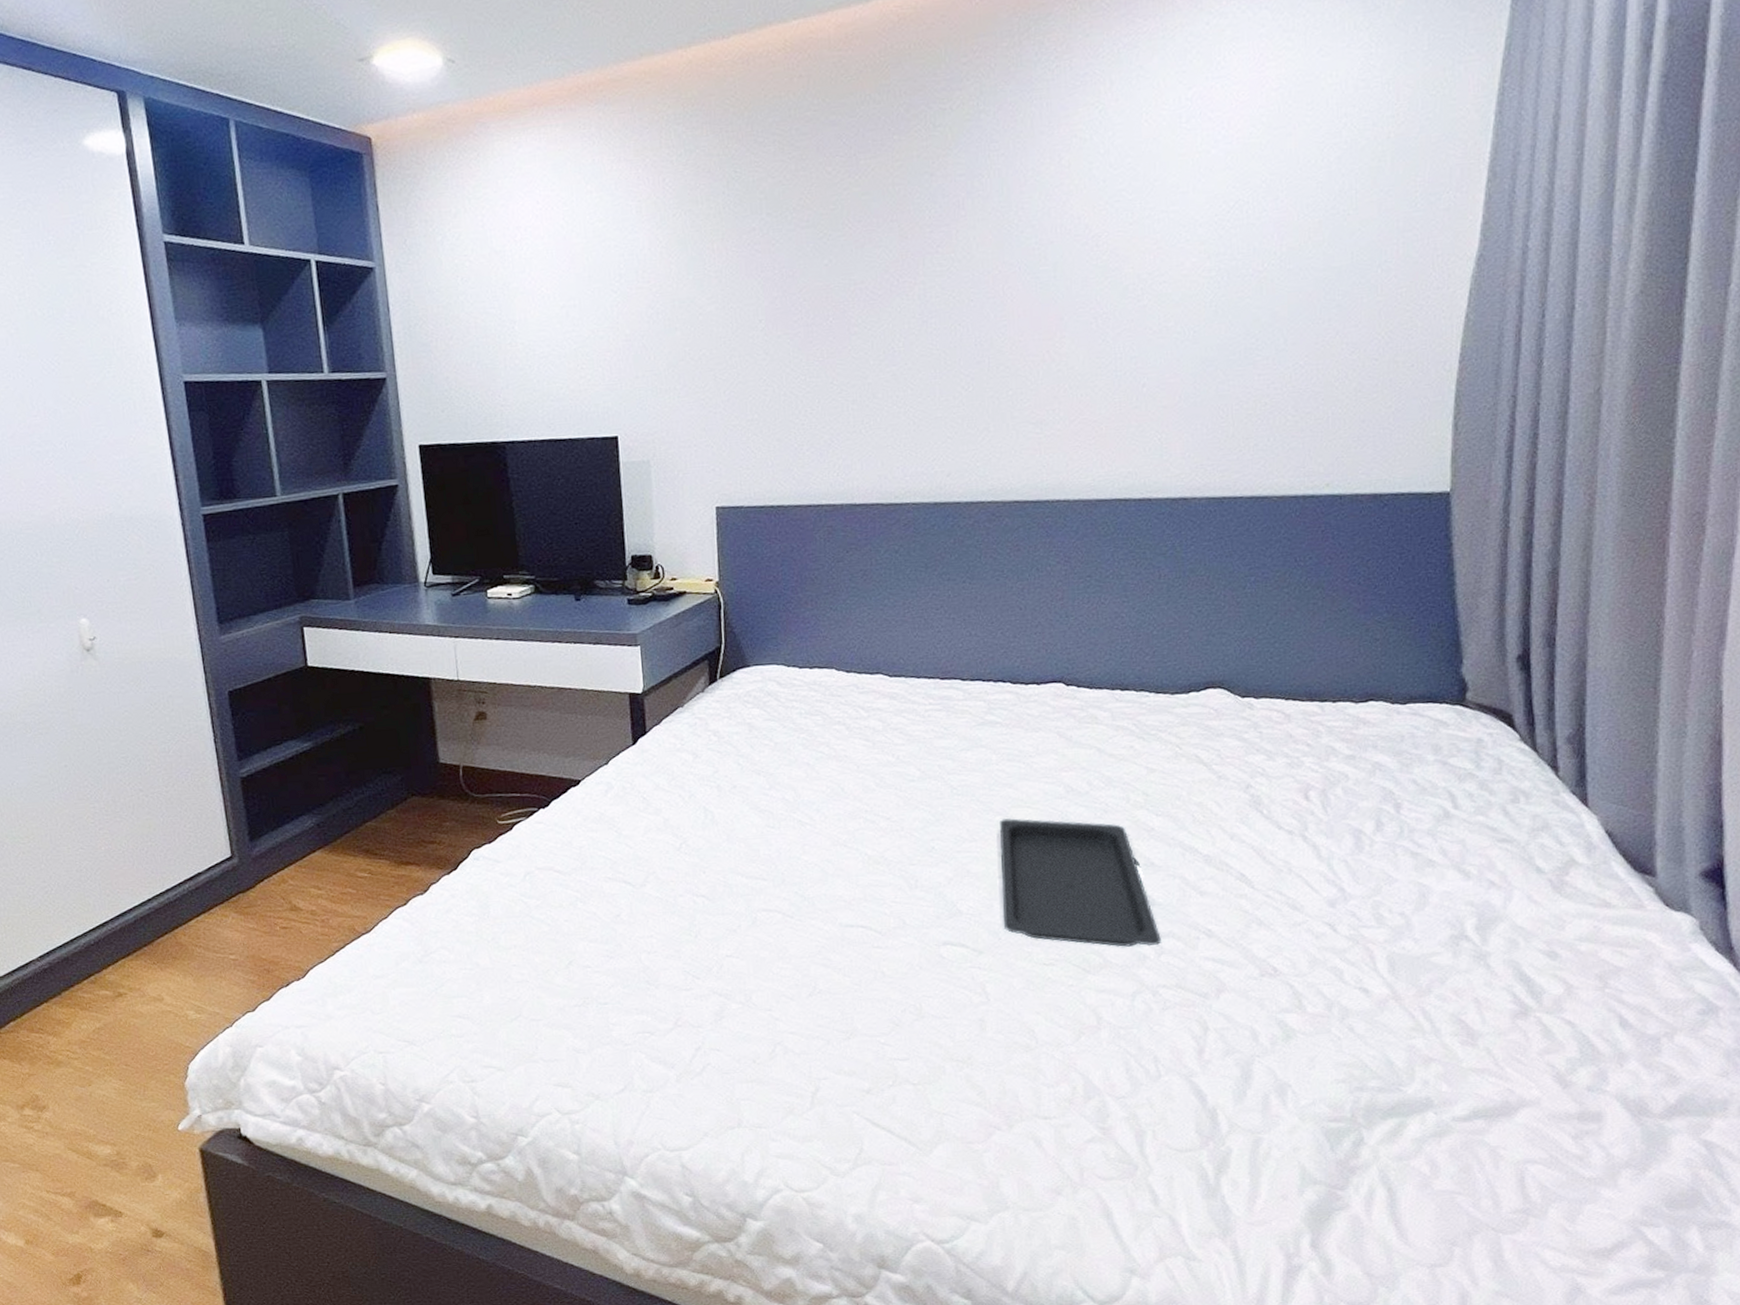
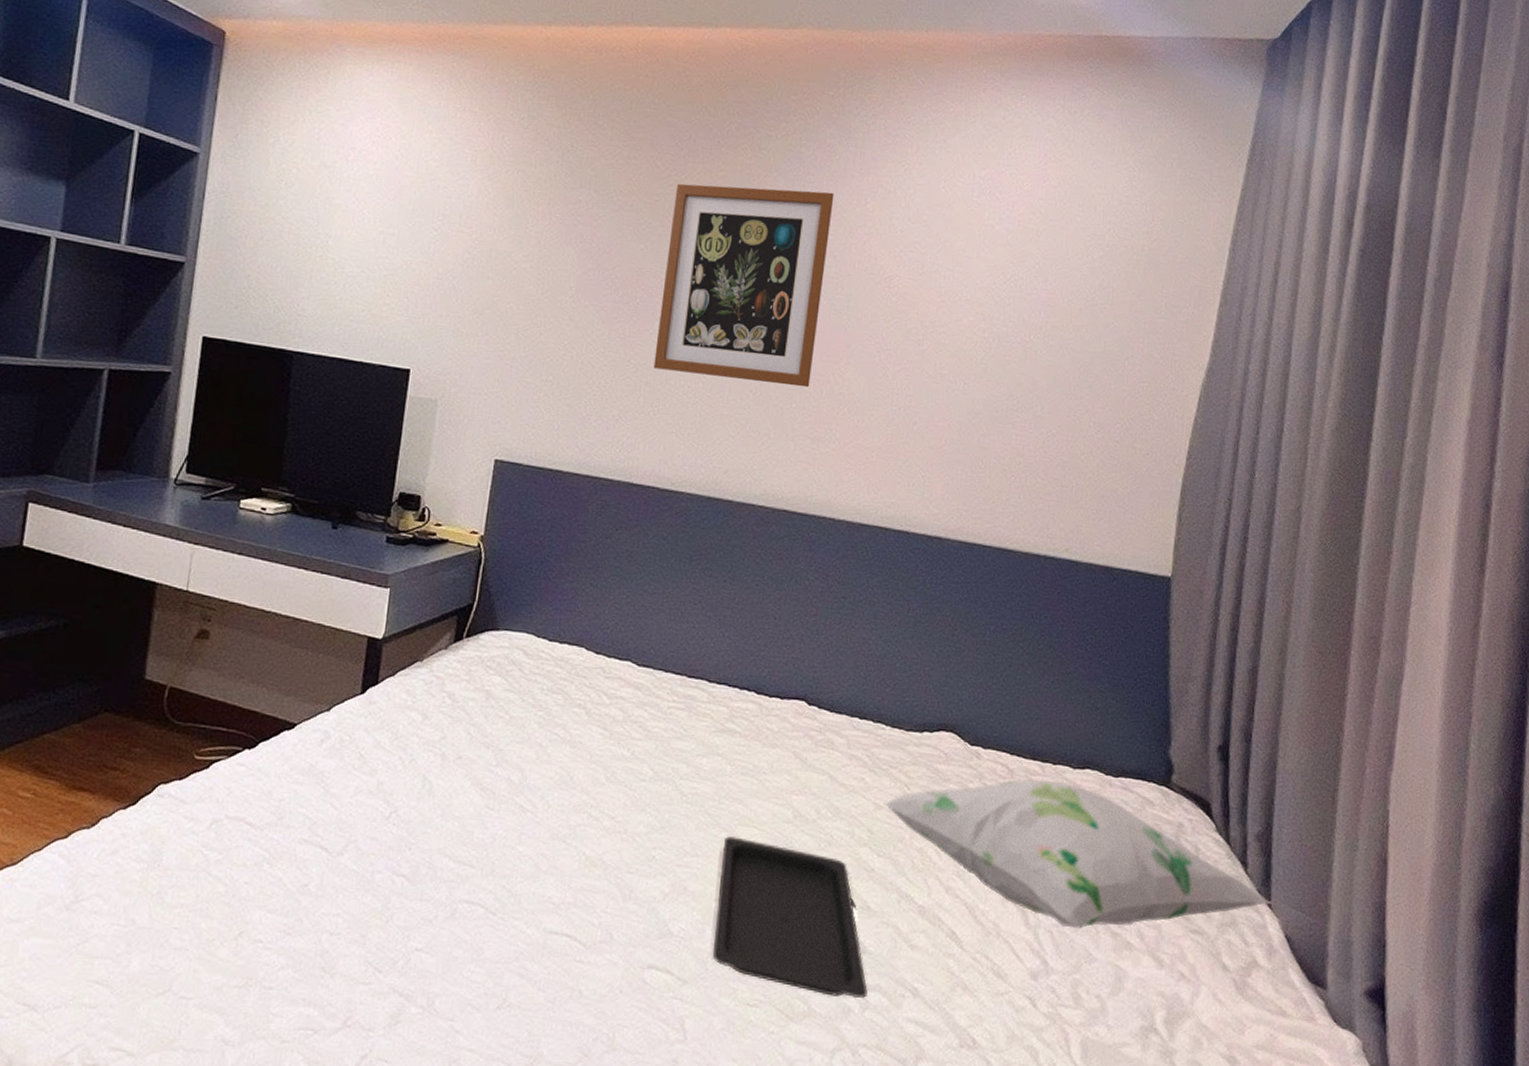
wall art: none [851,156,1025,385] -> present [653,183,835,388]
decorative pillow: none [1155,717,1591,855] -> present [882,779,1274,929]

